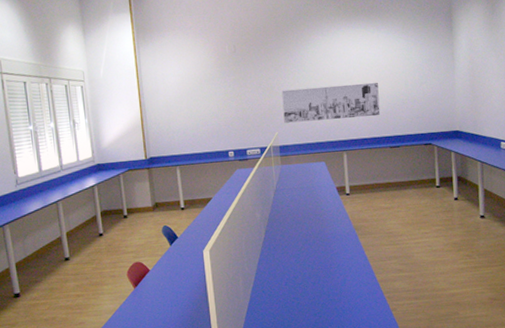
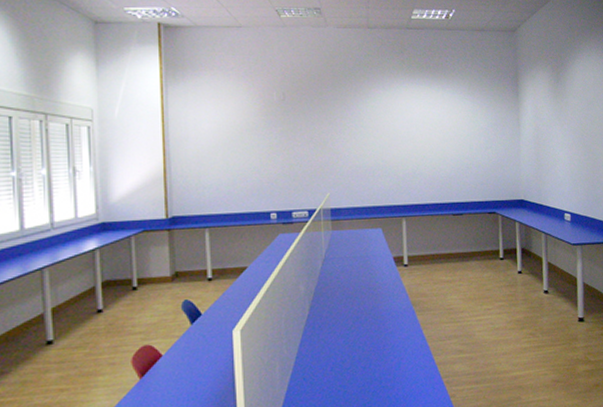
wall art: present [281,82,381,123] -> none [336,144,444,183]

